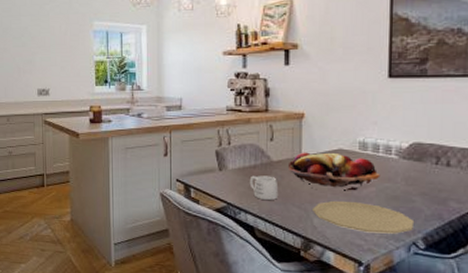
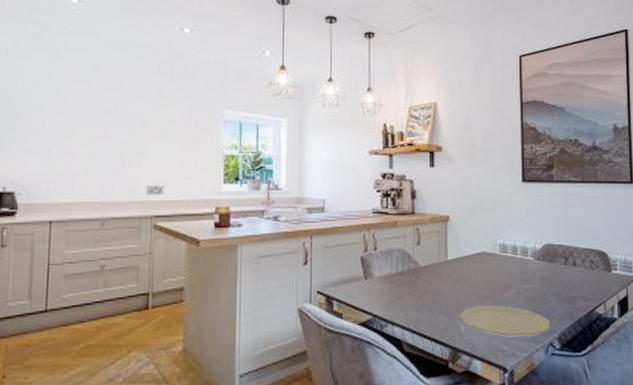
mug: present [249,175,279,200] -> none [396,282,426,309]
fruit basket: present [287,152,381,191] -> none [434,256,520,295]

